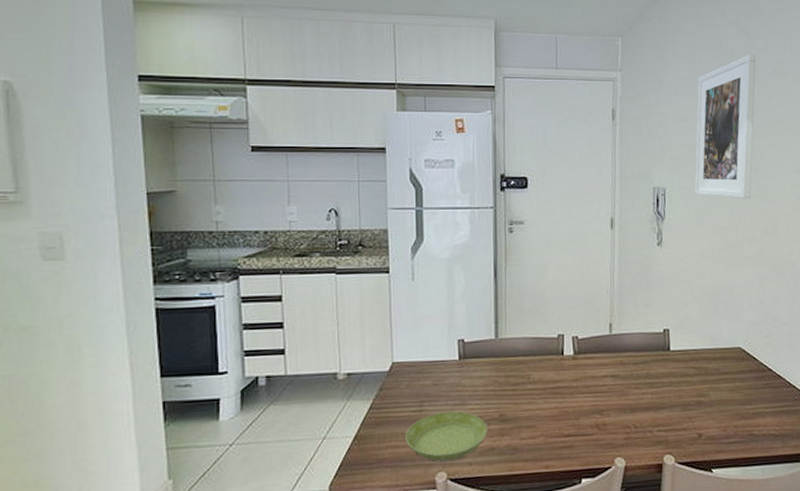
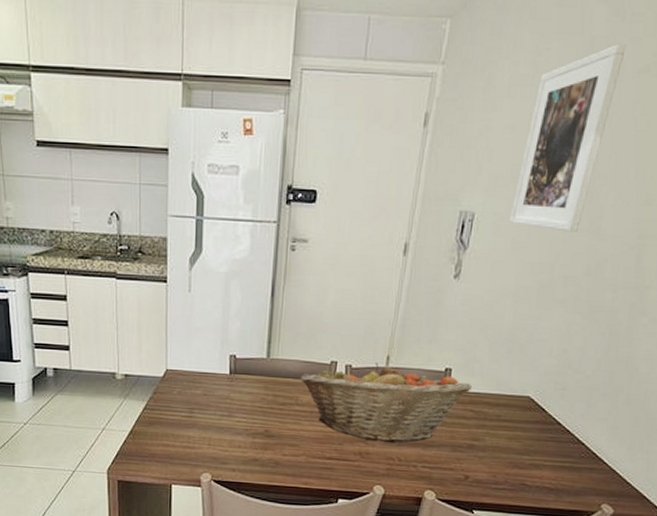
saucer: present [405,411,488,461] -> none [175,420,252,464]
fruit basket: none [529,331,689,411] -> present [300,362,472,443]

